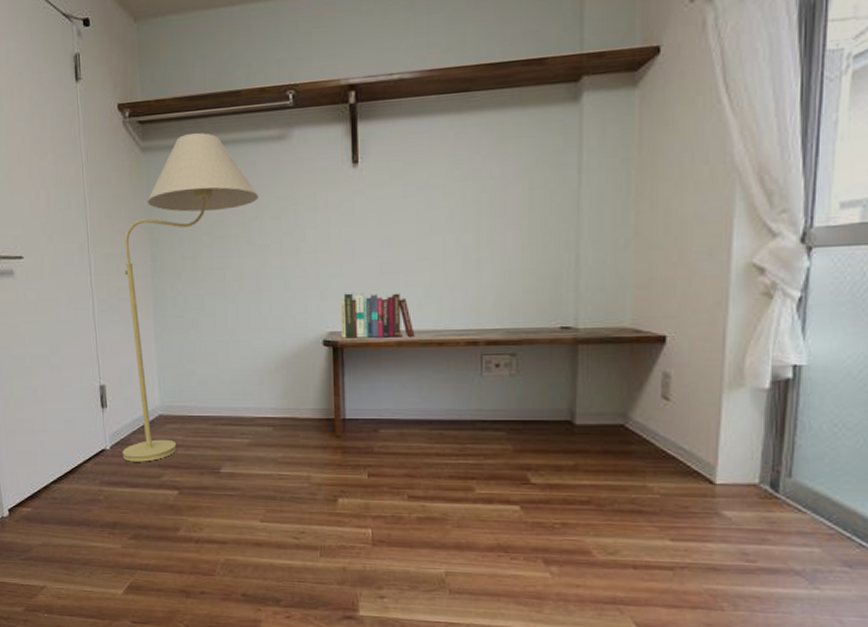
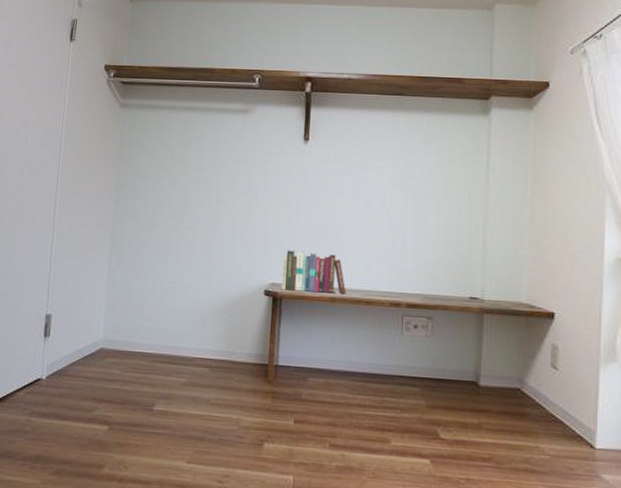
floor lamp: present [122,133,259,462] -> none [57,98,220,395]

